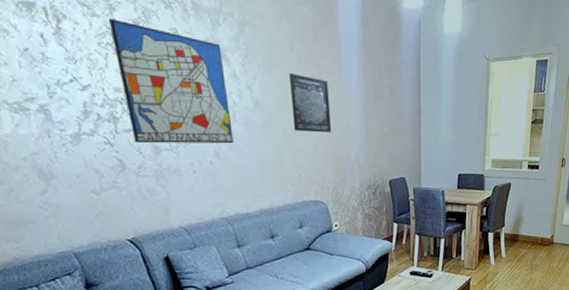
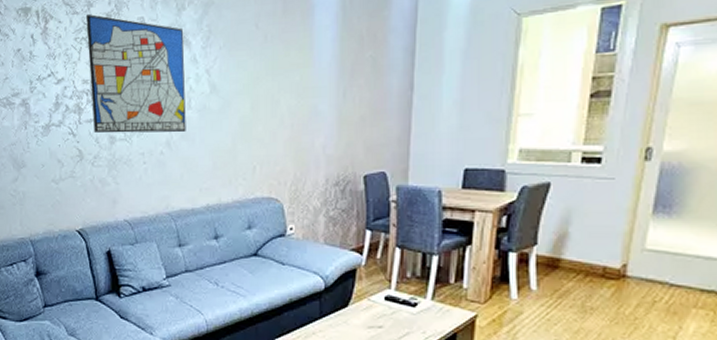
wall art: present [289,74,331,133] -> none [251,53,295,118]

